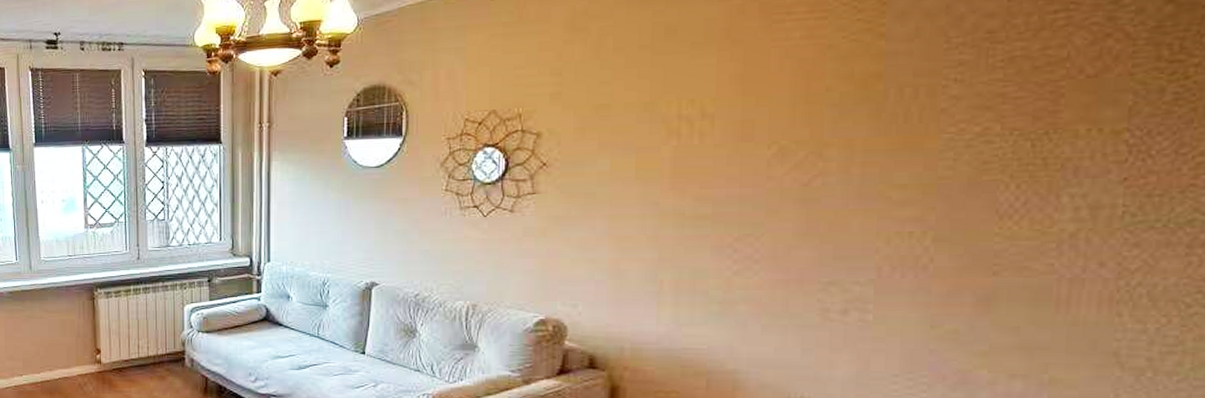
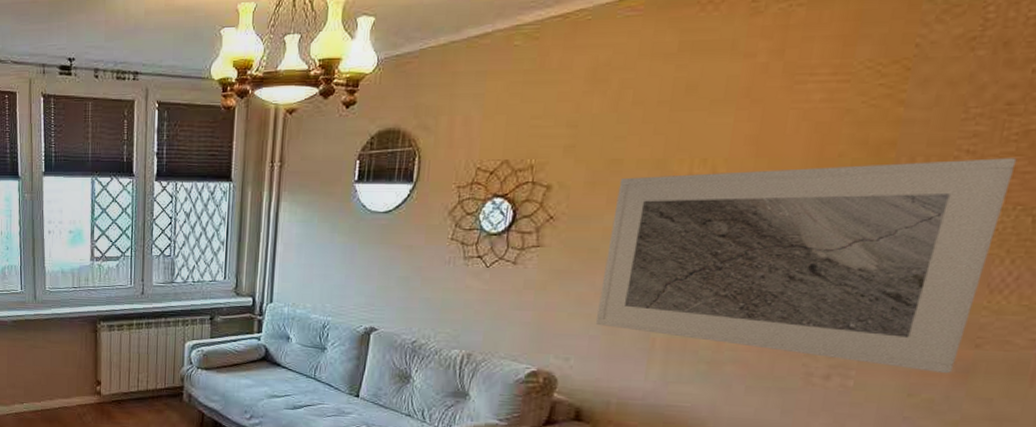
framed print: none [599,84,1007,303] -> present [595,158,1017,374]

